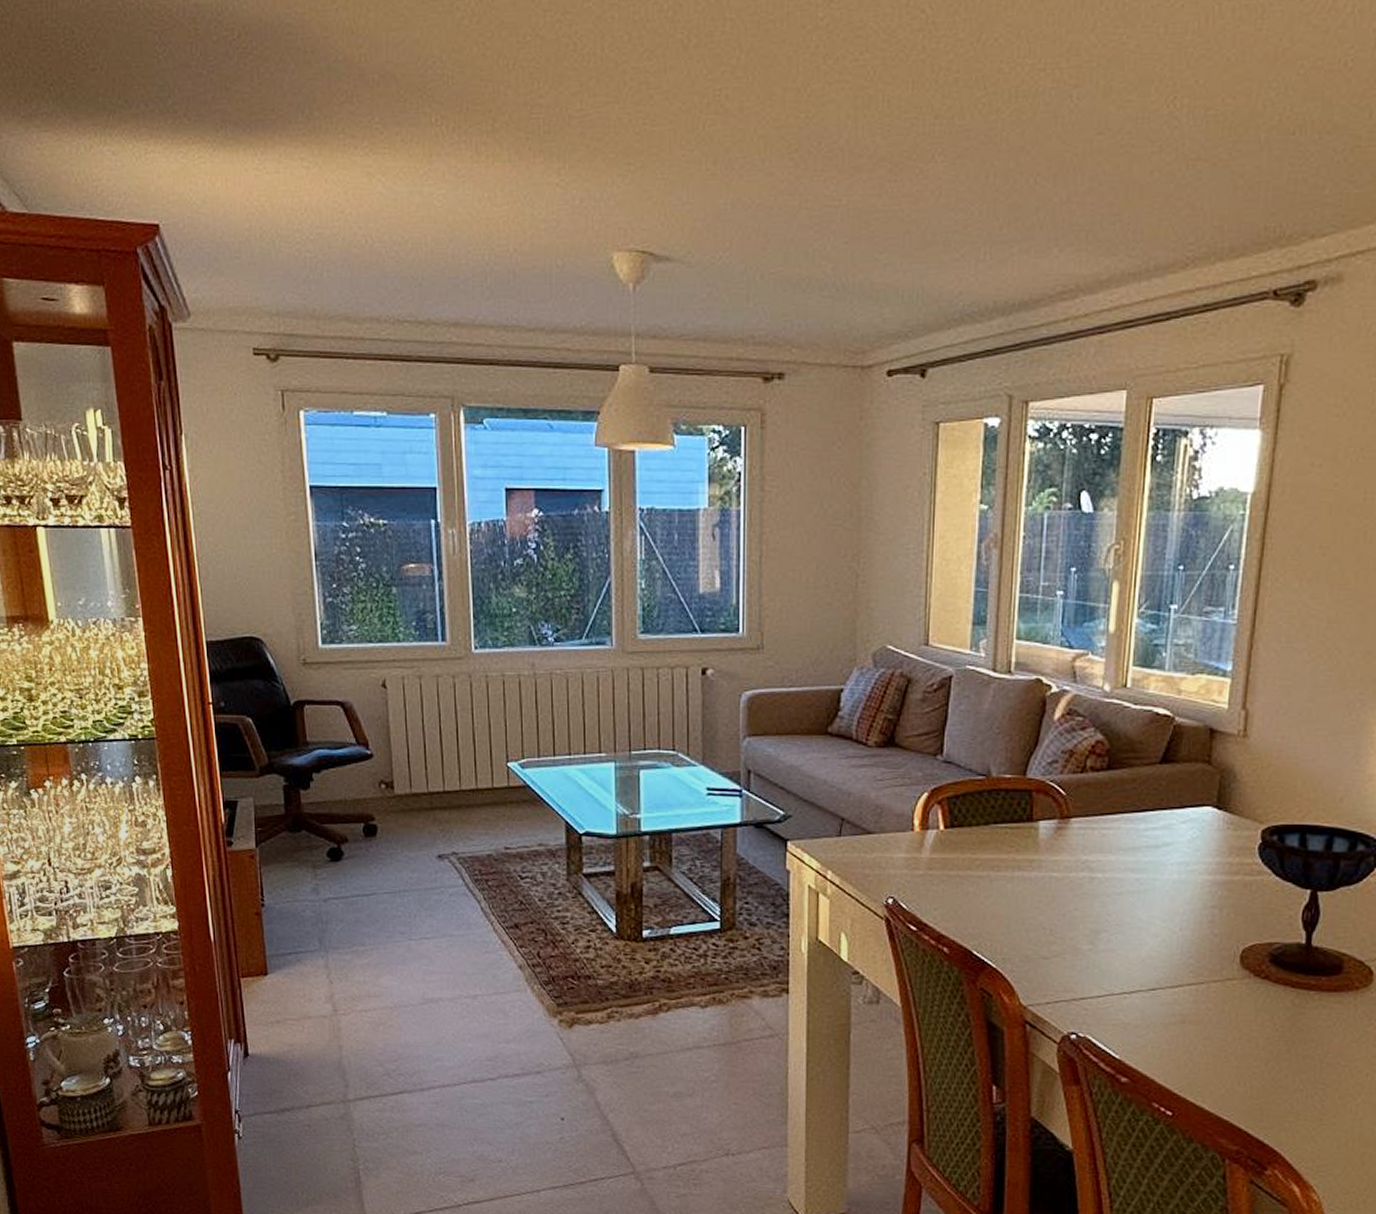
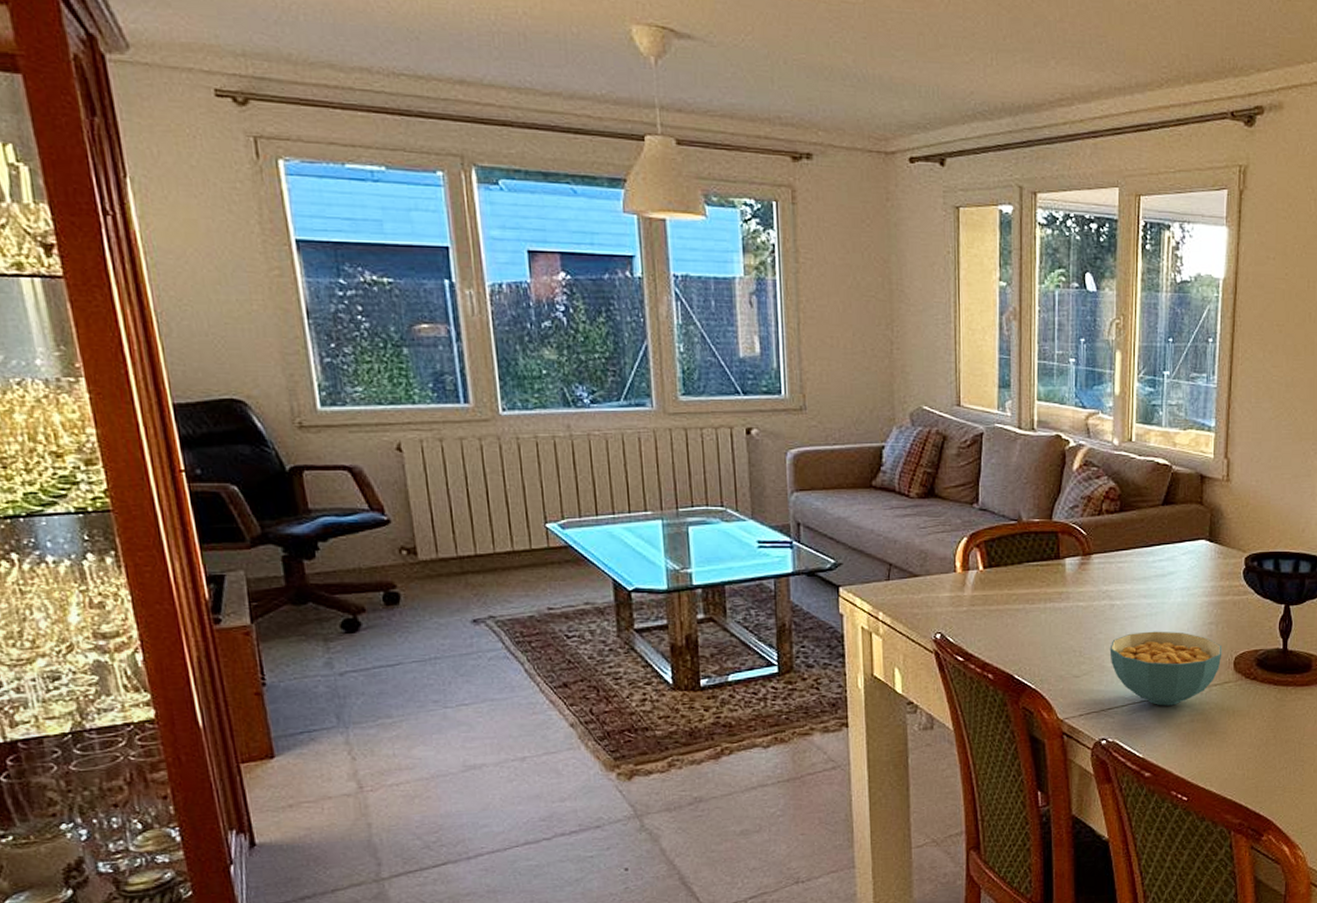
cereal bowl: none [1086,911,1227,1001] -> present [1109,631,1222,706]

